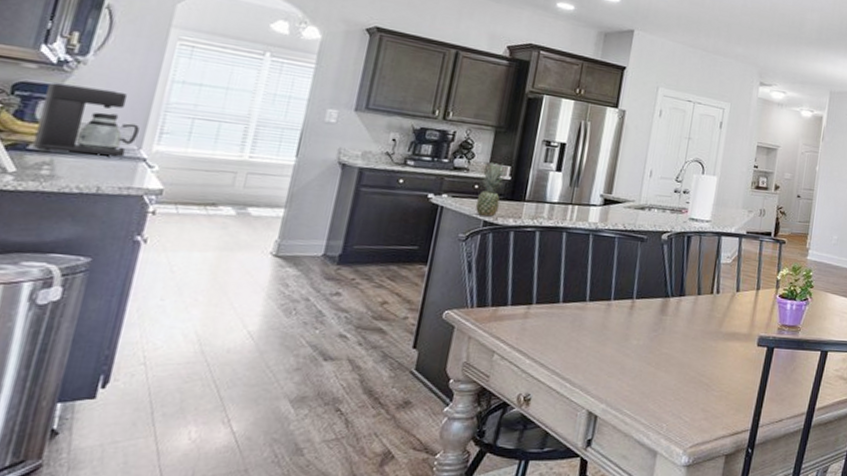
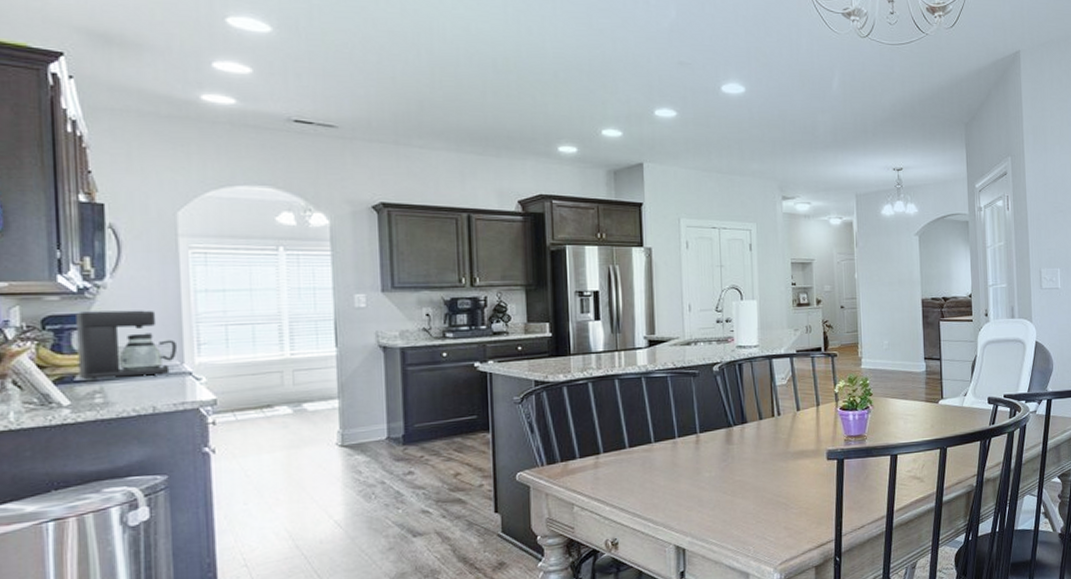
fruit: present [475,161,505,217] -> none [522,321,547,376]

